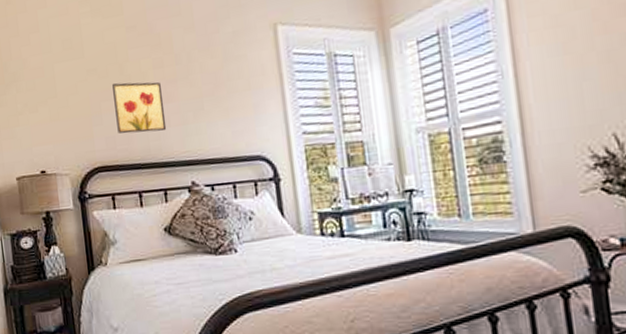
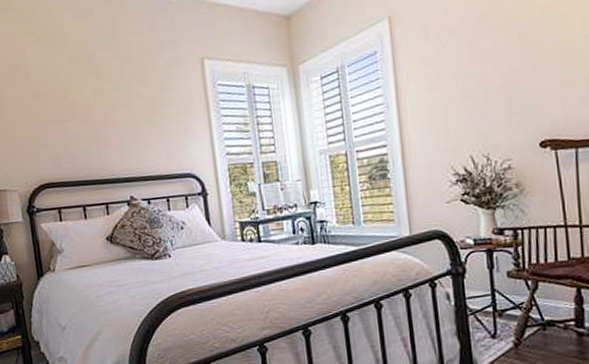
wall art: present [112,81,167,134] -> none [57,107,108,154]

